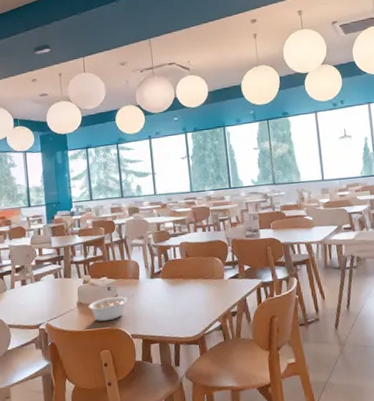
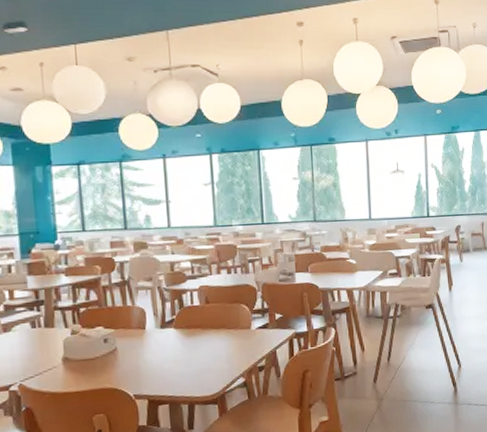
legume: present [88,294,135,322] -> none [77,347,140,381]

